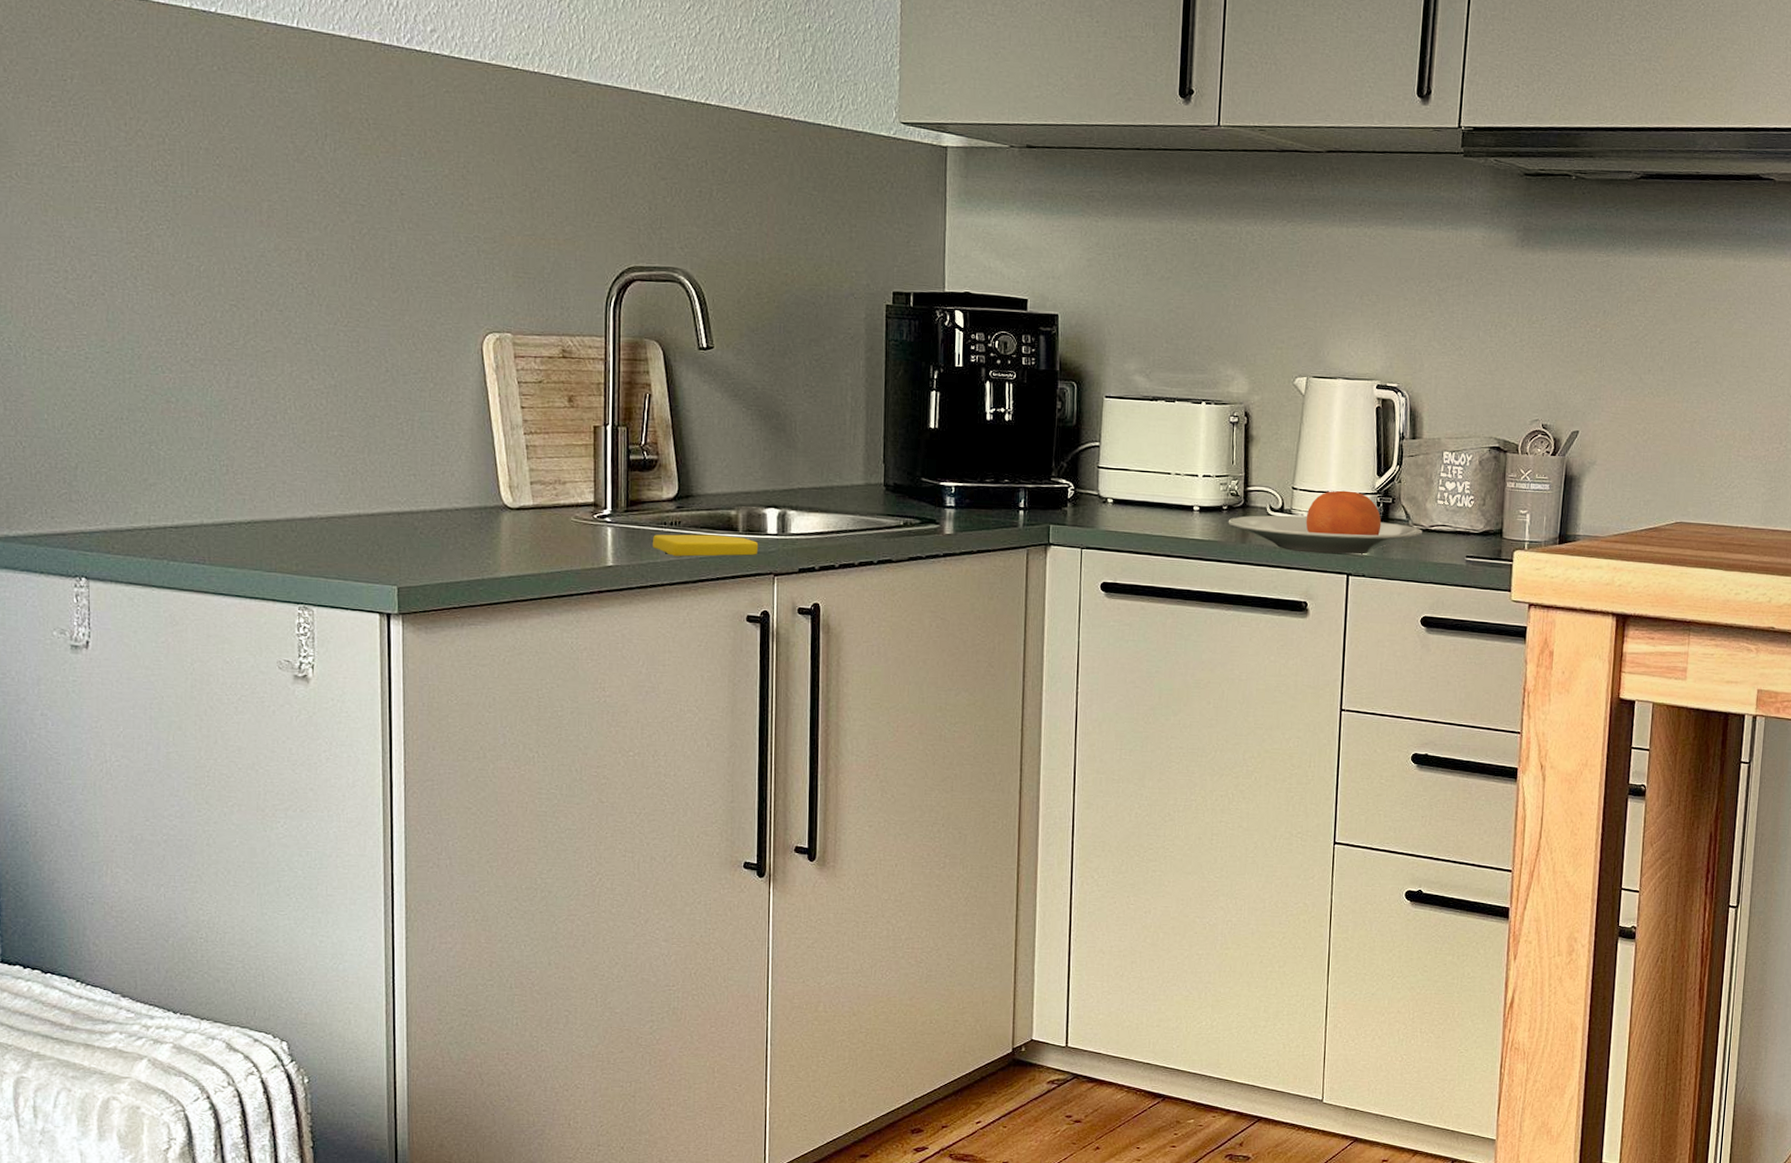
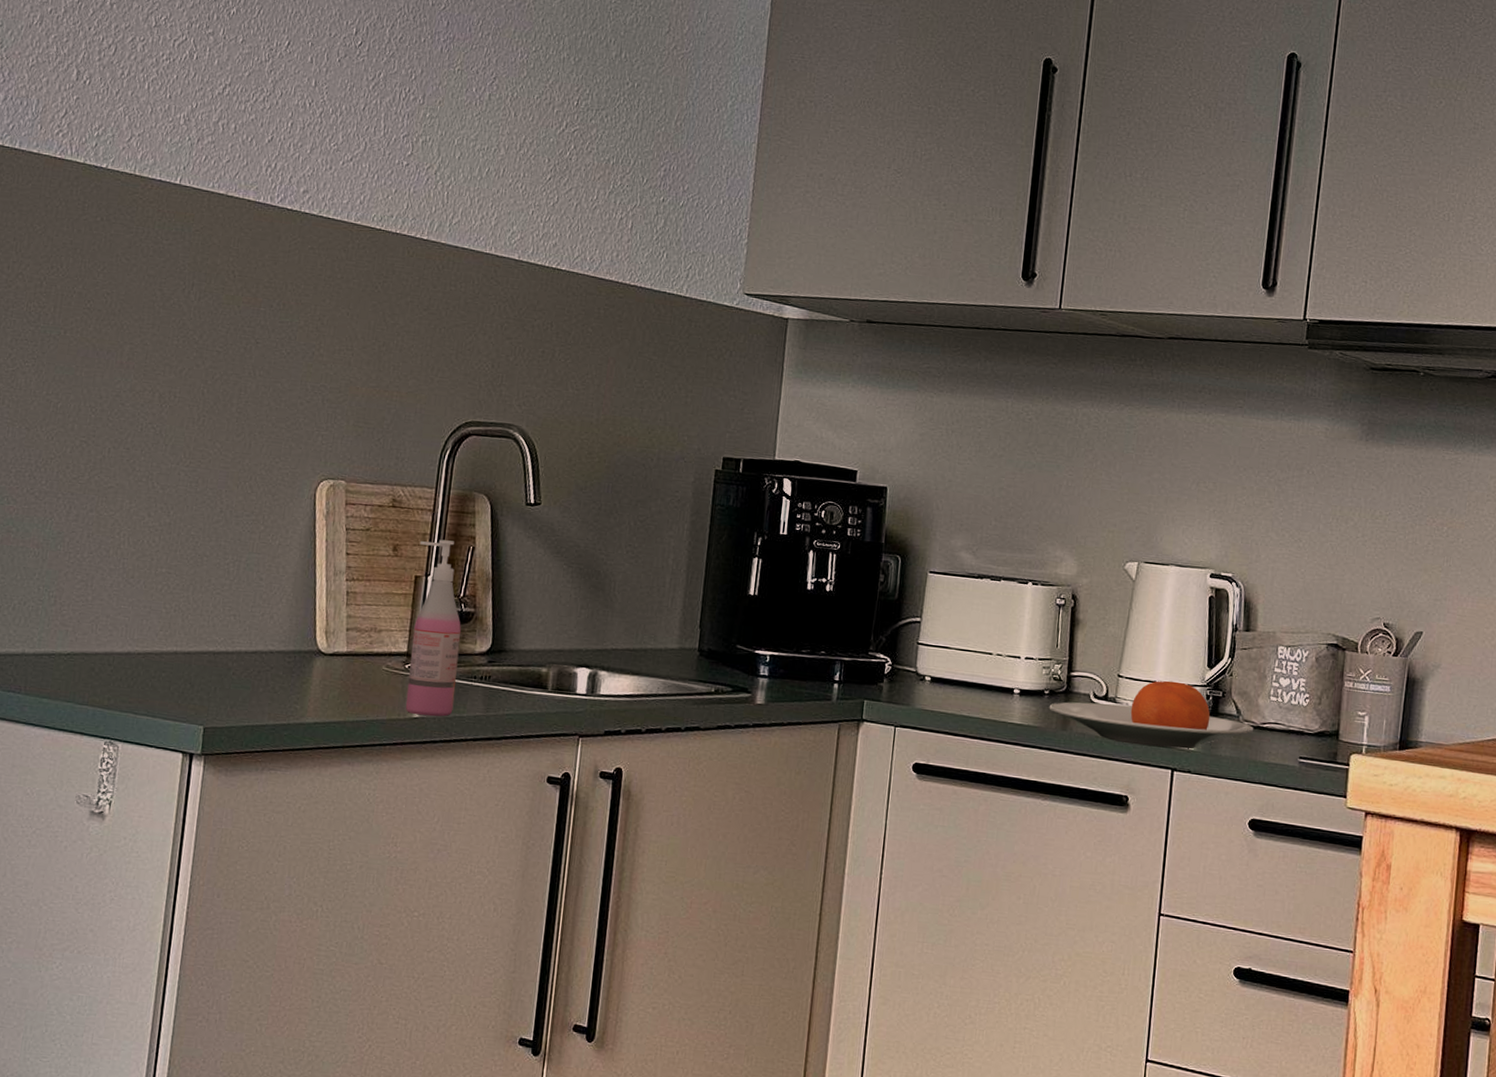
soap dispenser: none [594,388,647,564] -> present [405,539,462,717]
sponge: present [653,534,759,557] -> none [460,688,567,716]

